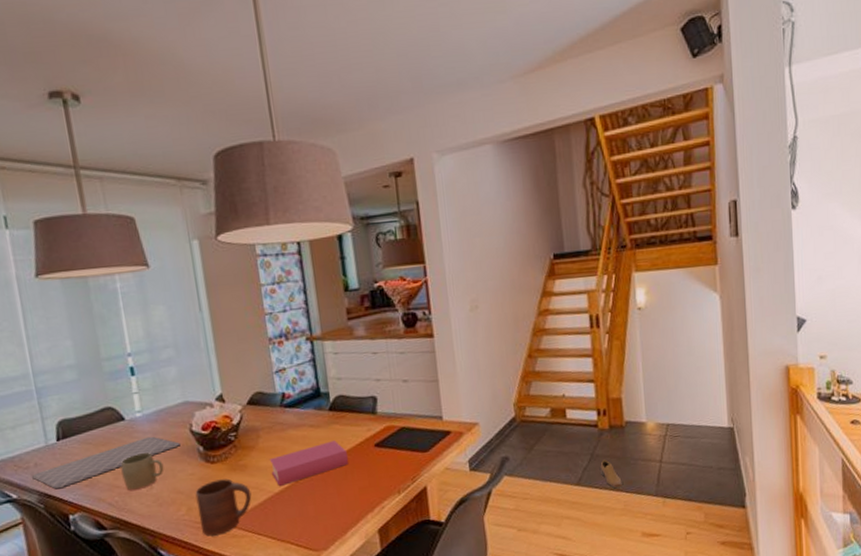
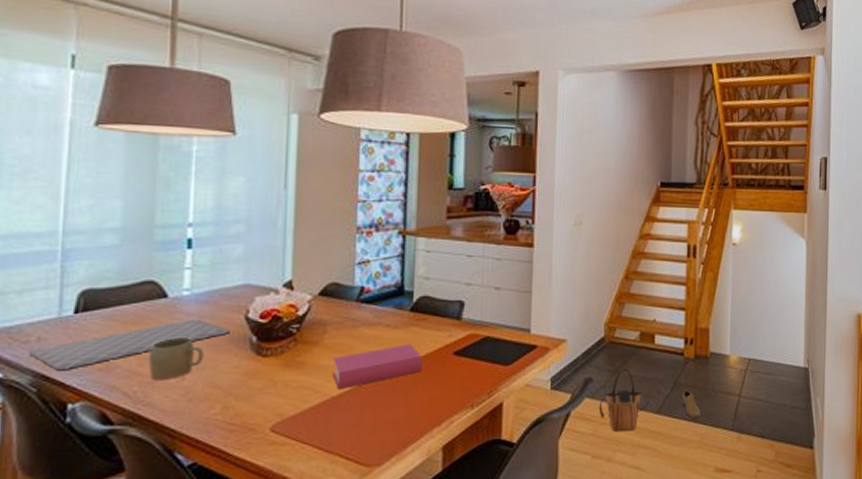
cup: present [195,478,252,536] -> none [234,376,304,441]
tote bag: none [518,444,567,505] -> present [599,368,649,431]

